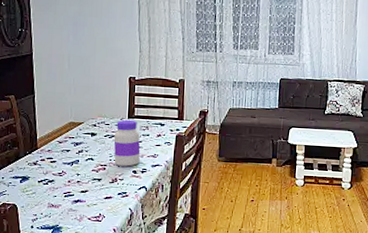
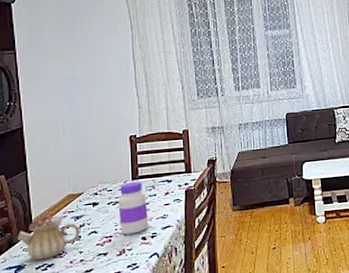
teapot: none [23,133,78,176] -> present [17,211,80,261]

